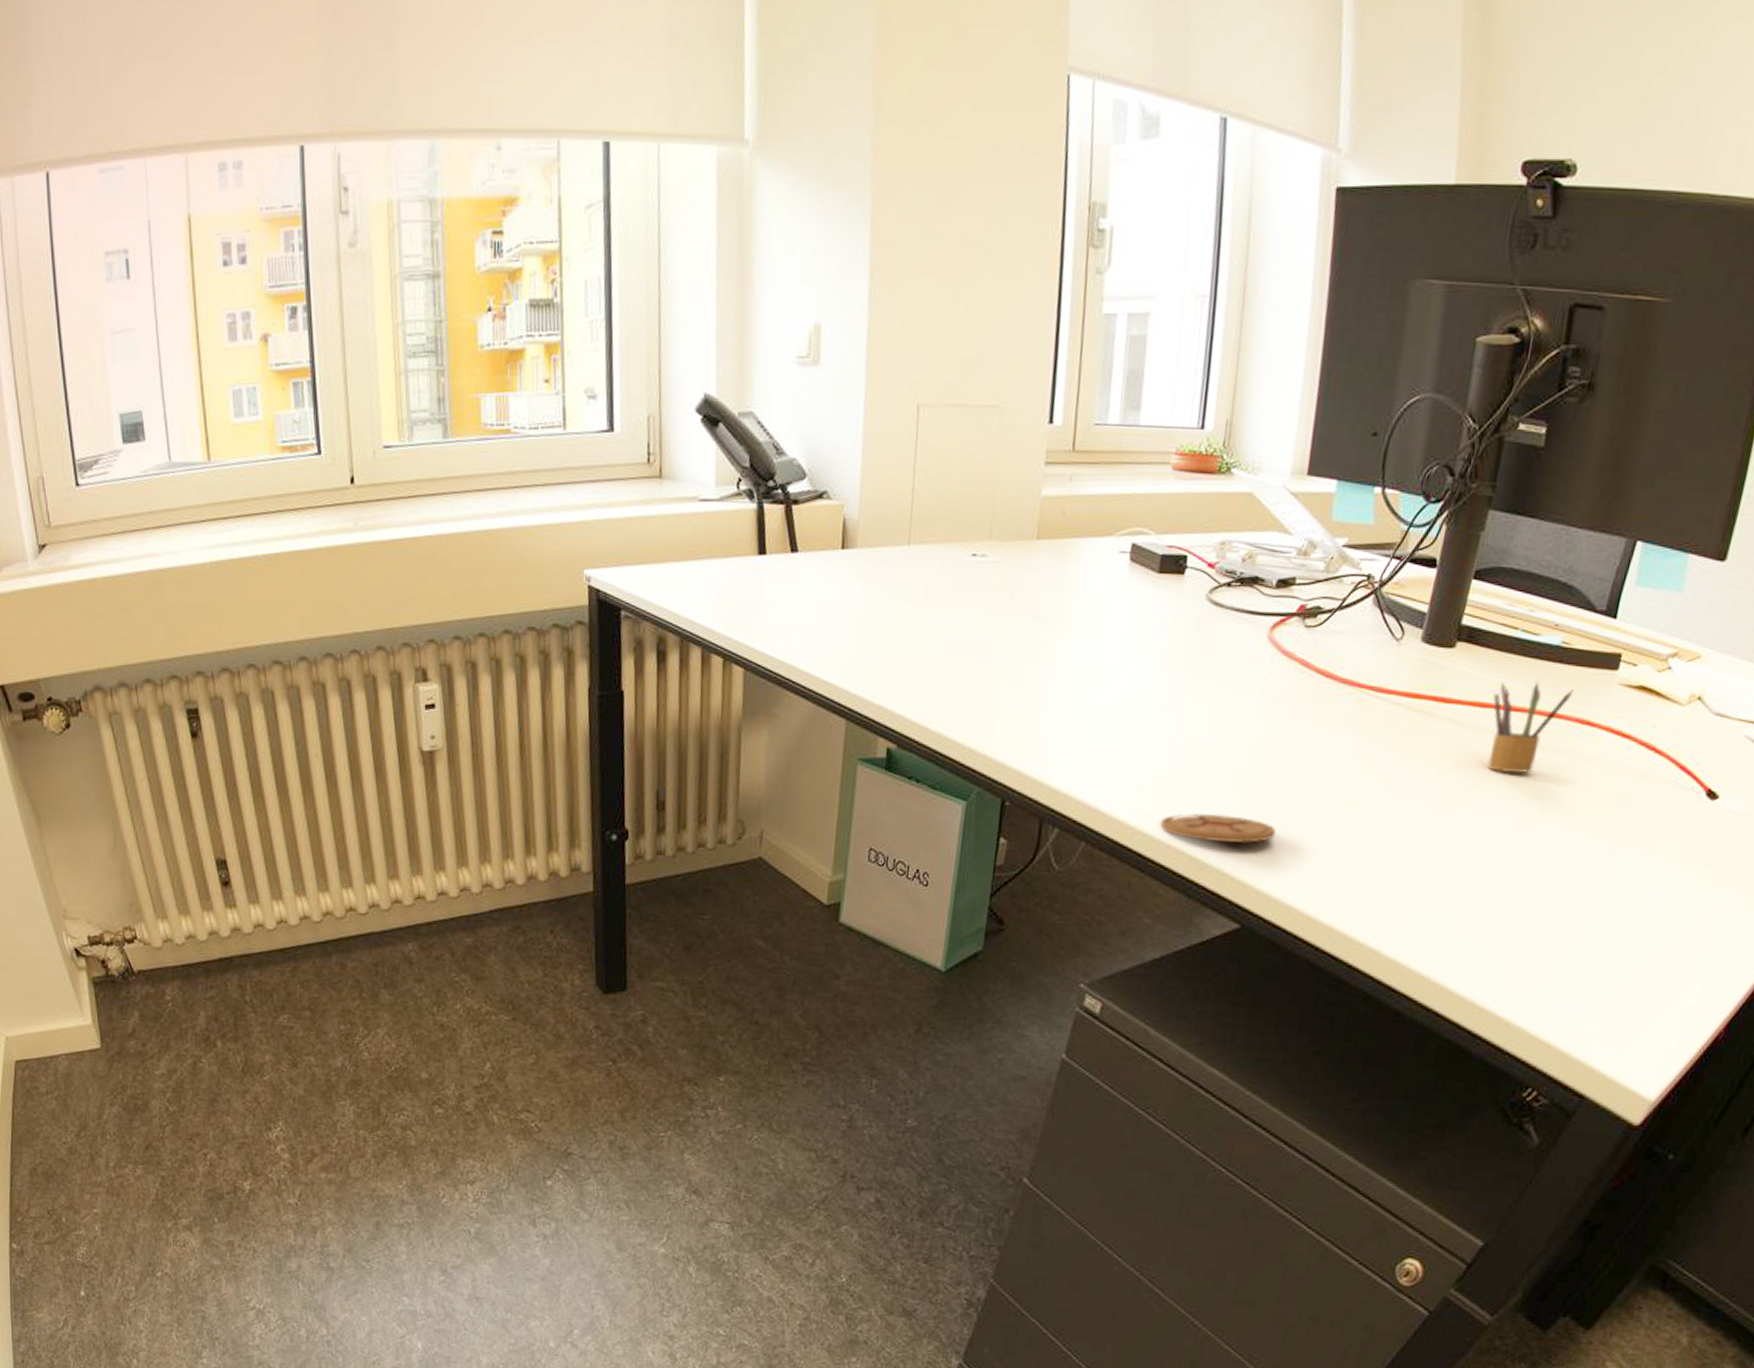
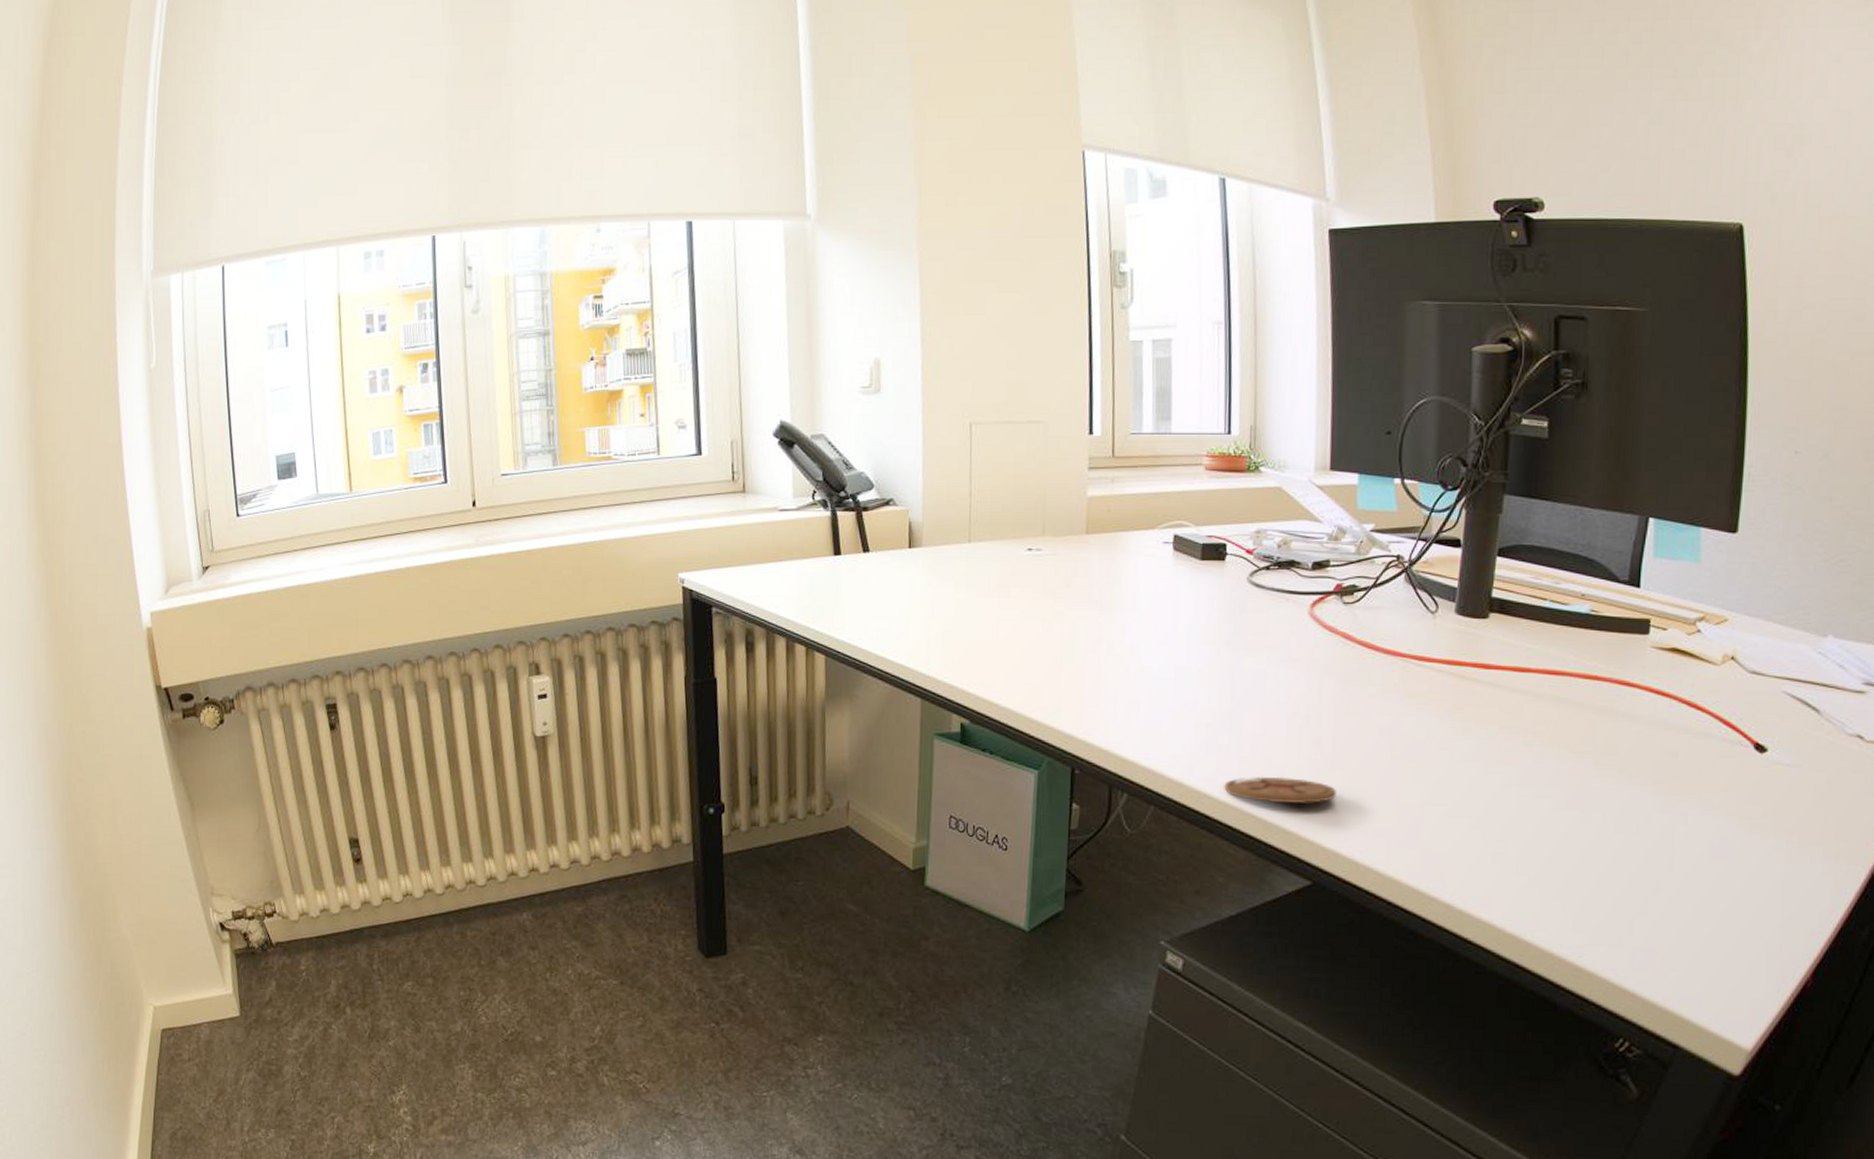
pencil box: present [1487,681,1574,774] -> none [1531,647,1609,733]

